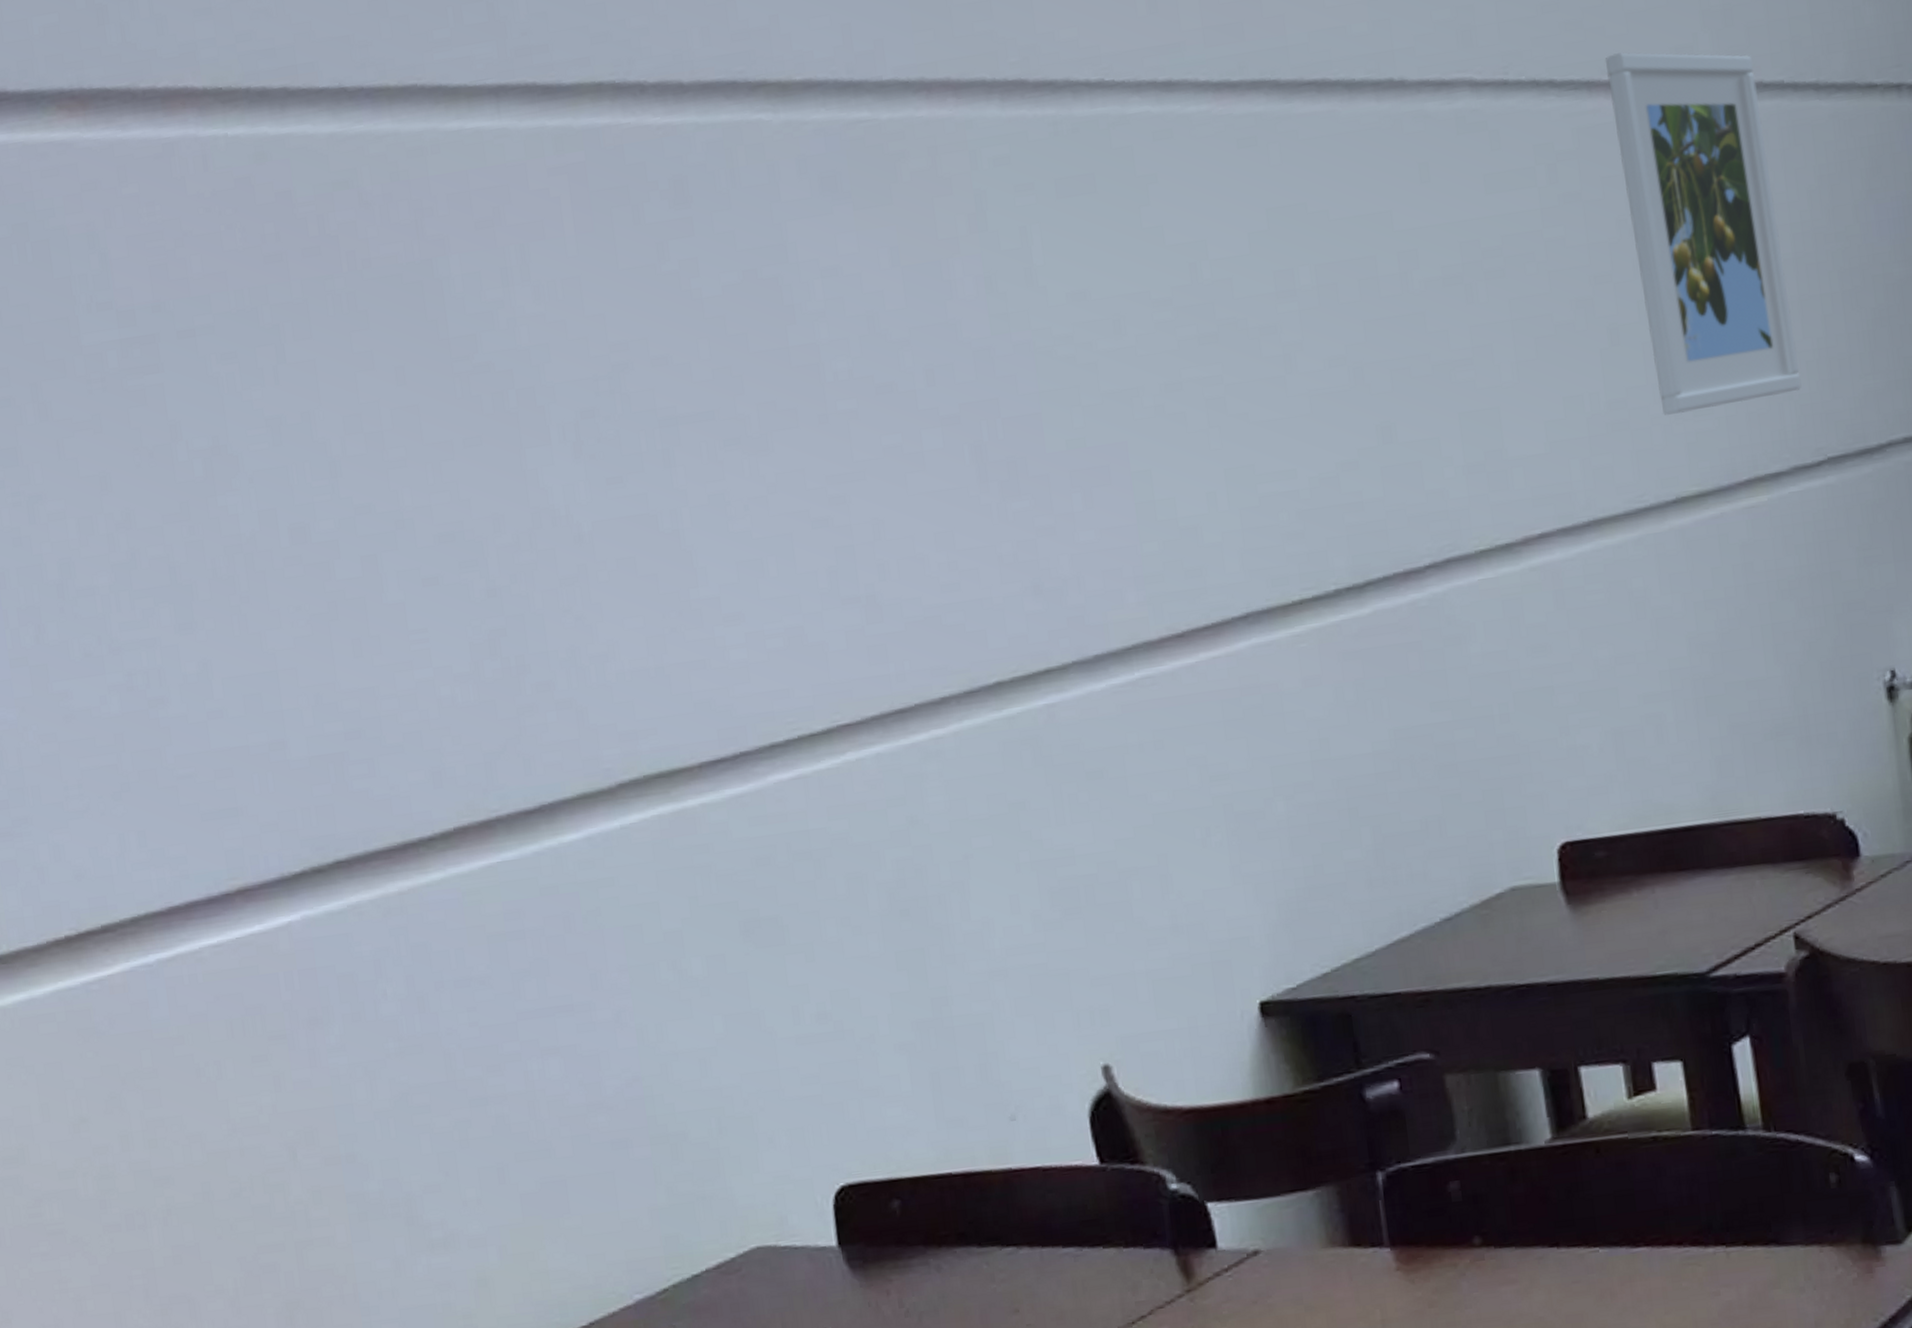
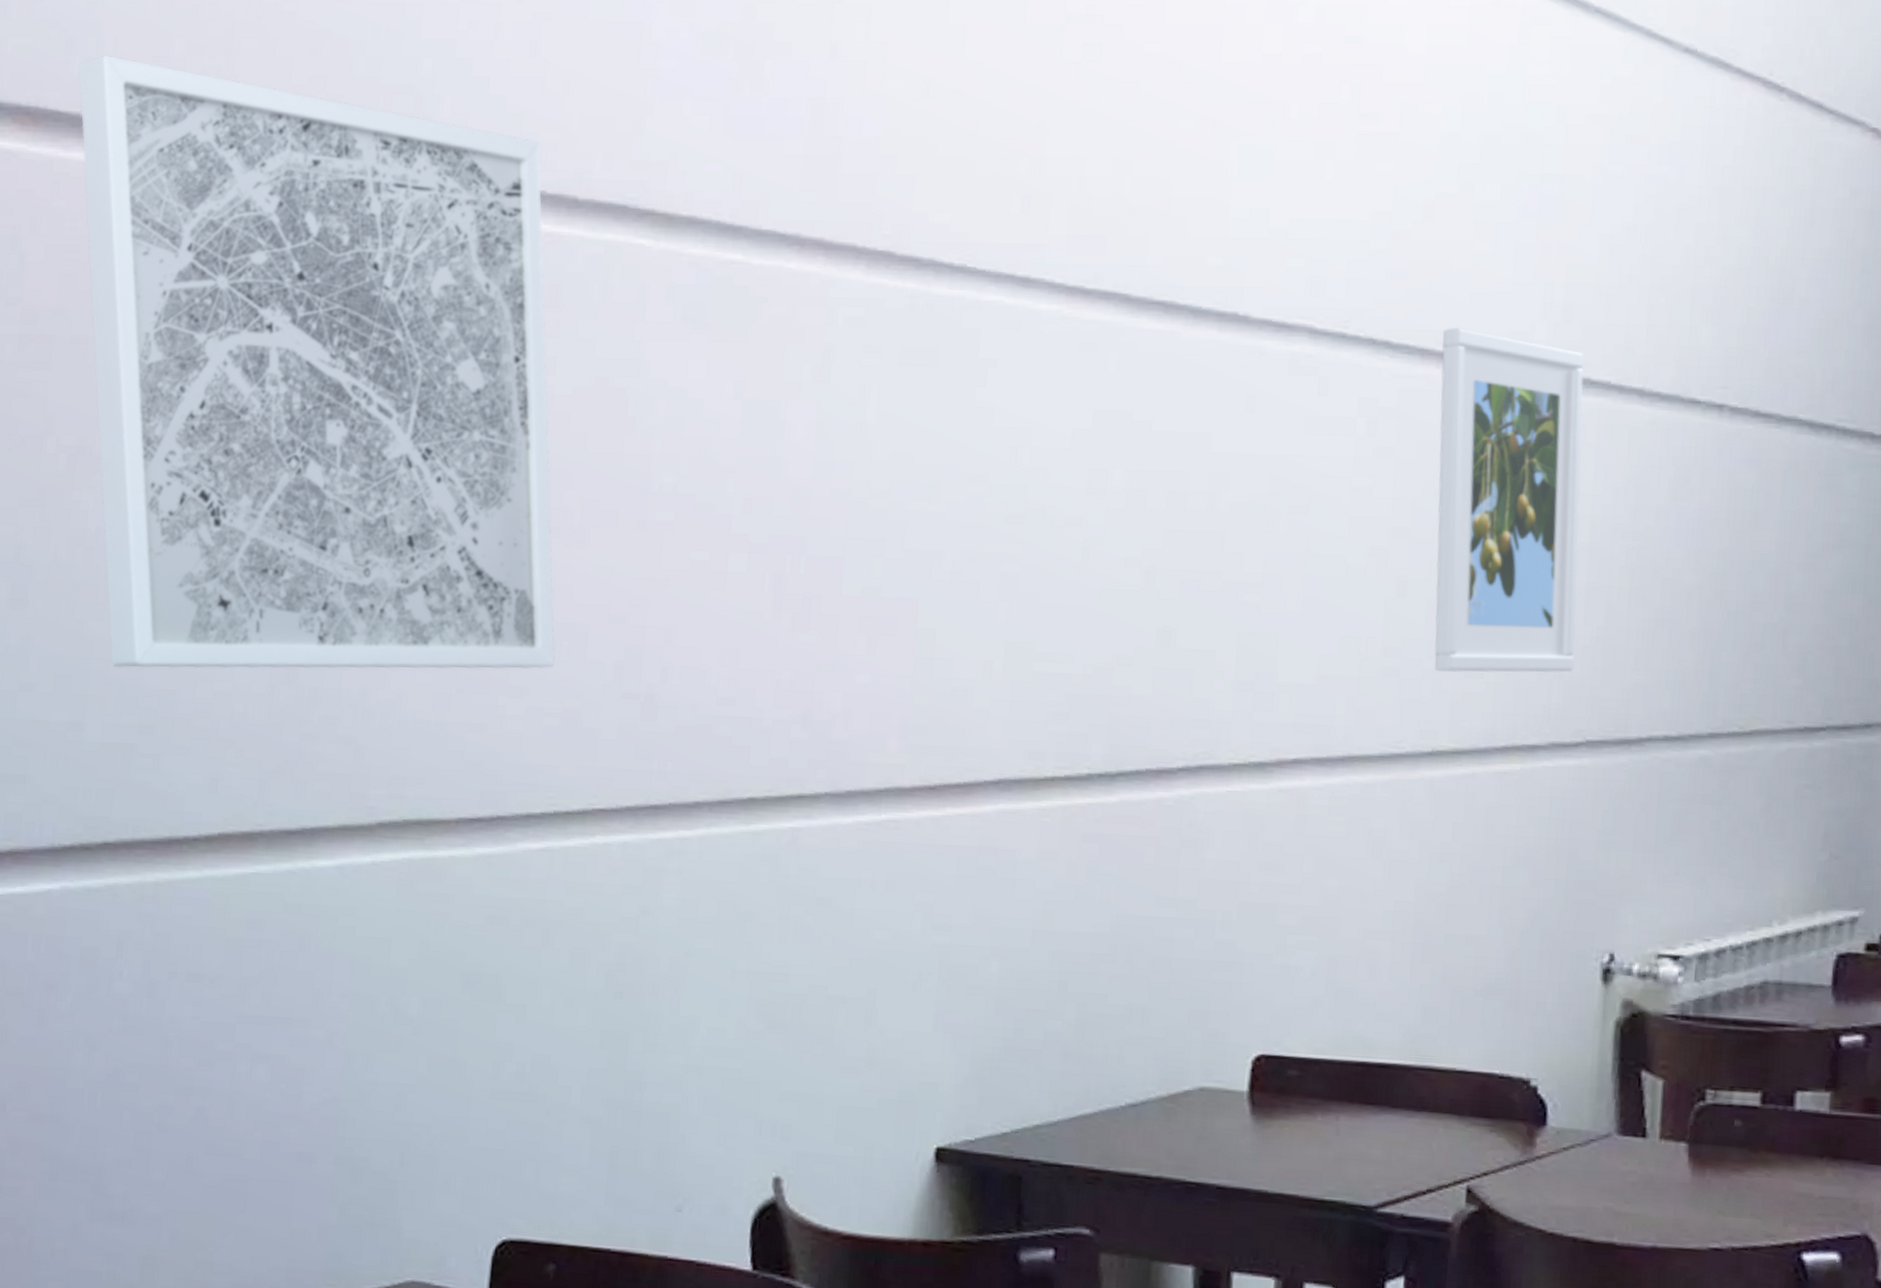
wall art: none [116,16,765,676] -> present [78,54,556,669]

